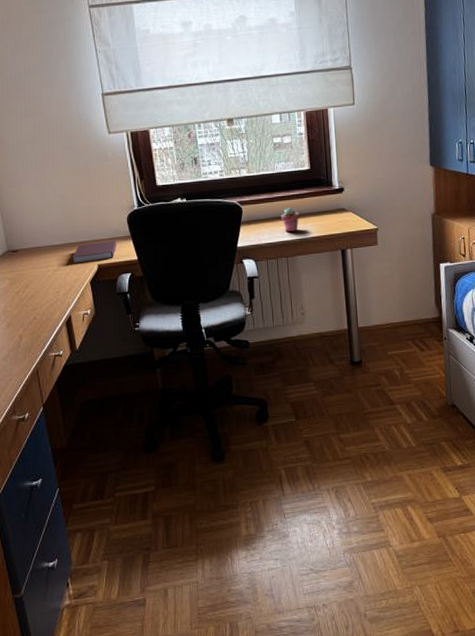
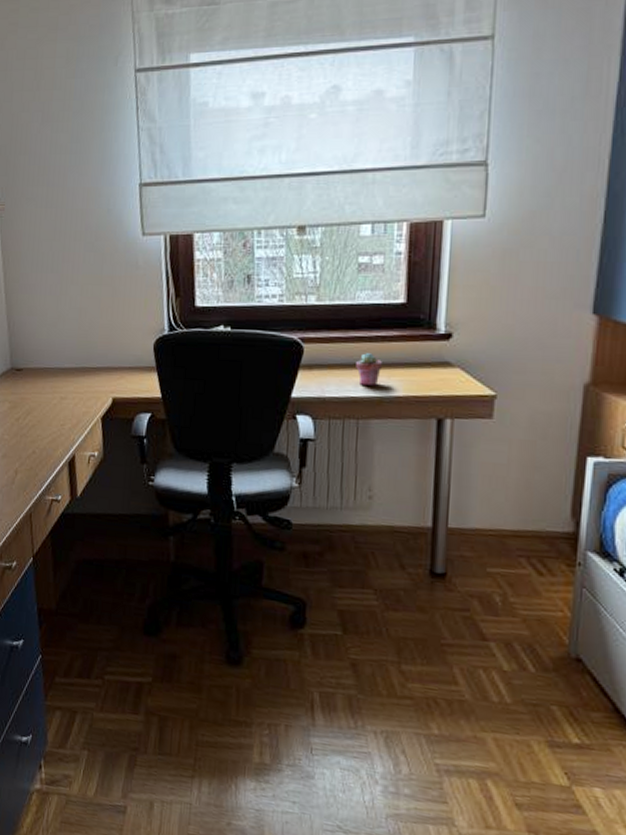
notebook: present [72,240,117,264] -> none [83,369,138,394]

